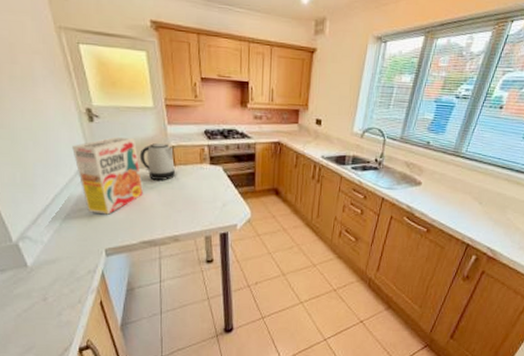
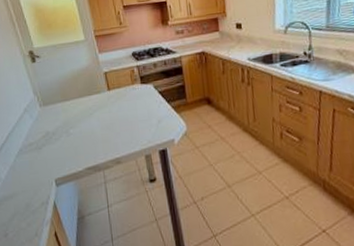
cereal box: present [72,136,144,215] -> none [20,71,85,146]
kettle: present [139,142,176,180] -> none [77,70,111,107]

